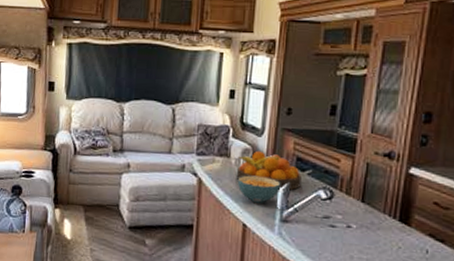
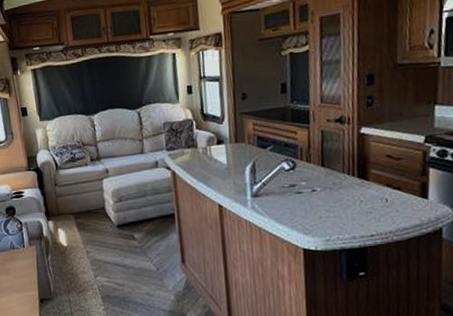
fruit bowl: present [236,150,302,191] -> none [204,136,265,169]
cereal bowl: present [237,175,280,203] -> none [207,159,247,184]

